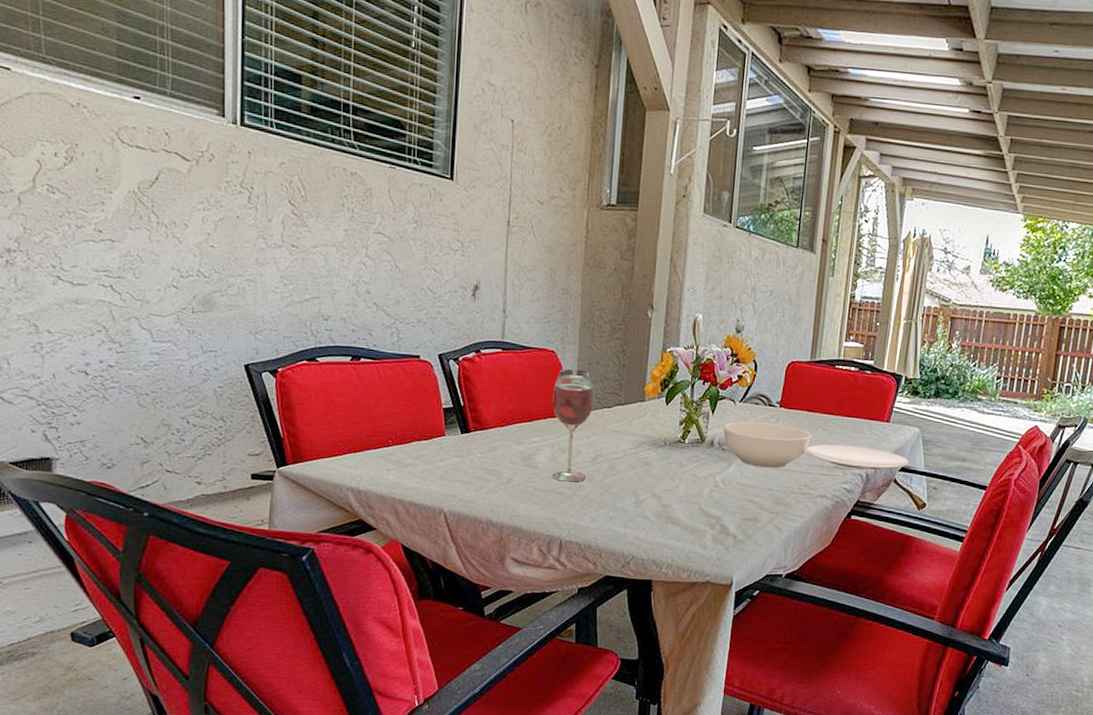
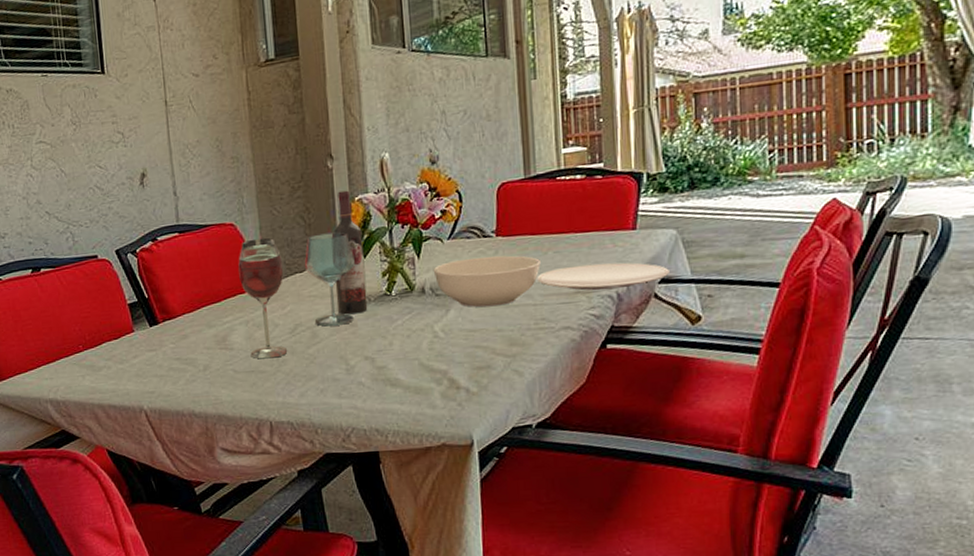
wine glass: none [613,375,659,462] -> present [304,231,356,327]
wine bottle: none [636,340,668,454] -> present [332,190,368,315]

